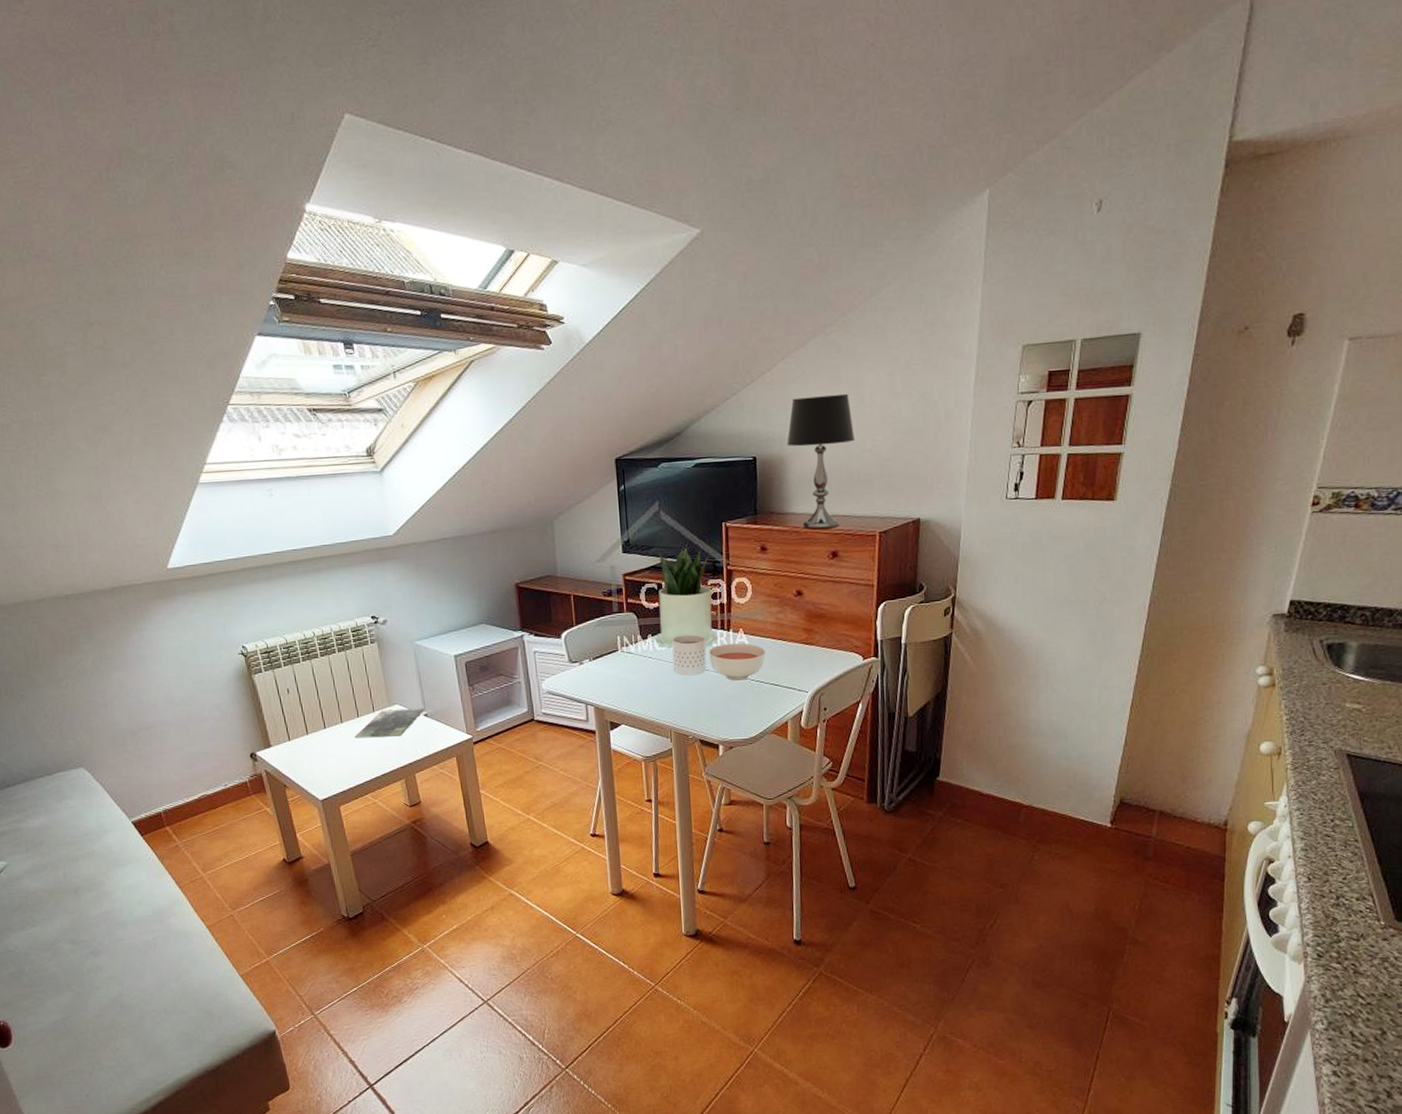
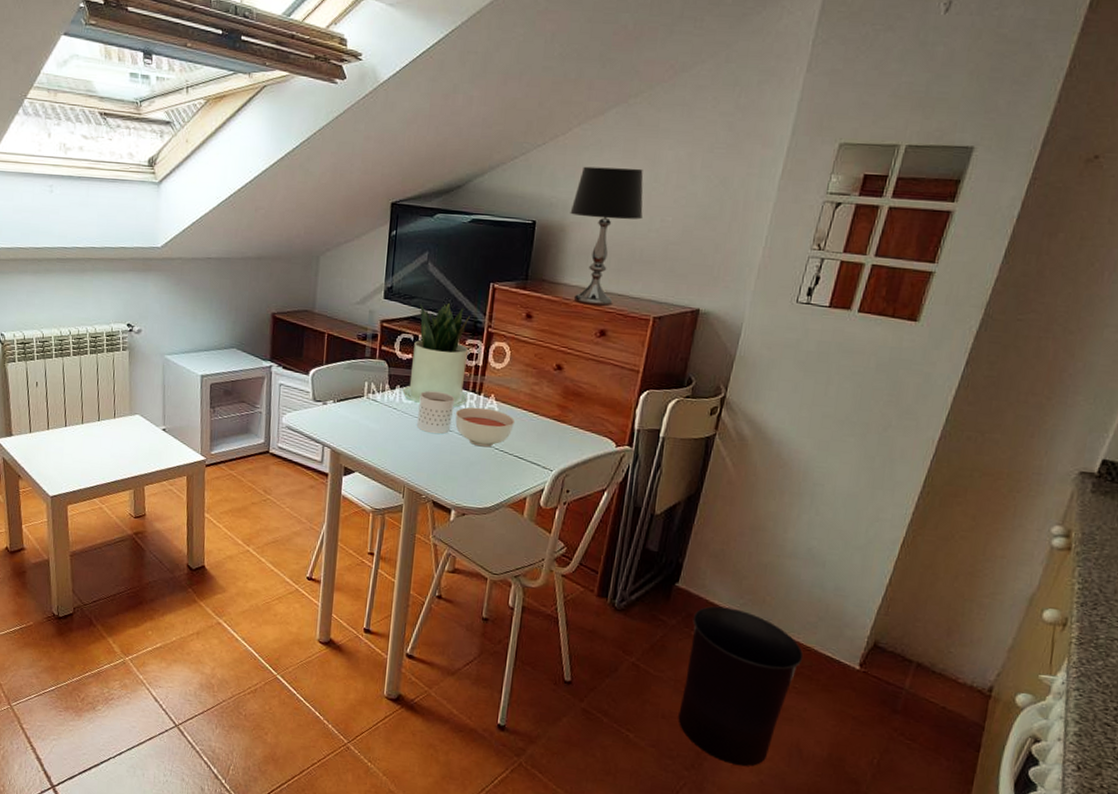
magazine: present [354,708,425,739] -> none [92,418,164,447]
waste bin: none [957,791,1060,935] -> present [678,606,804,766]

